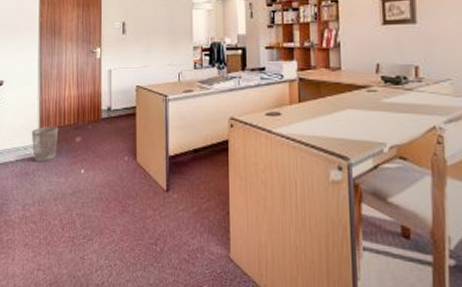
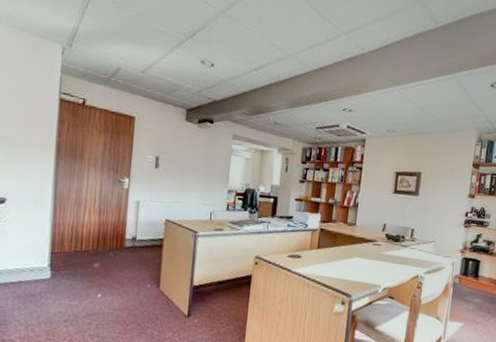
wastebasket: present [31,126,59,162] -> none [39,249,74,285]

